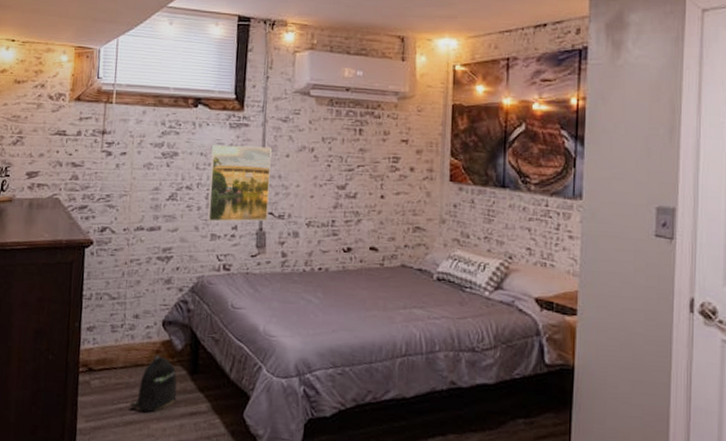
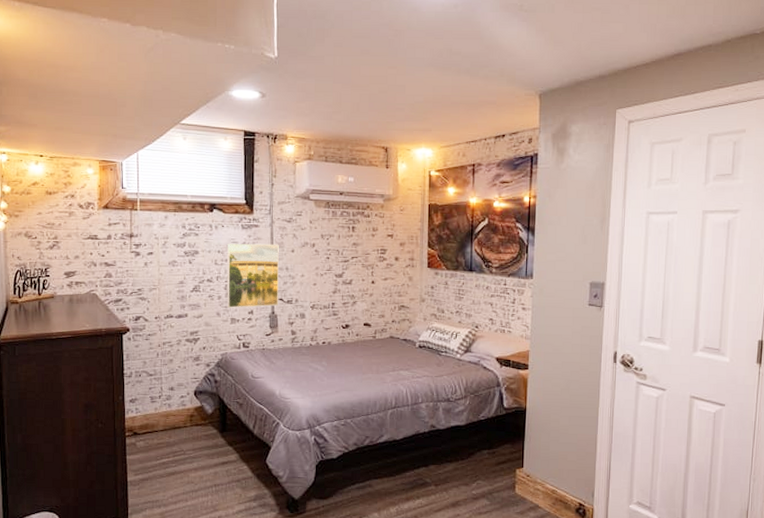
backpack: present [129,355,177,413] -> none [170,419,210,465]

